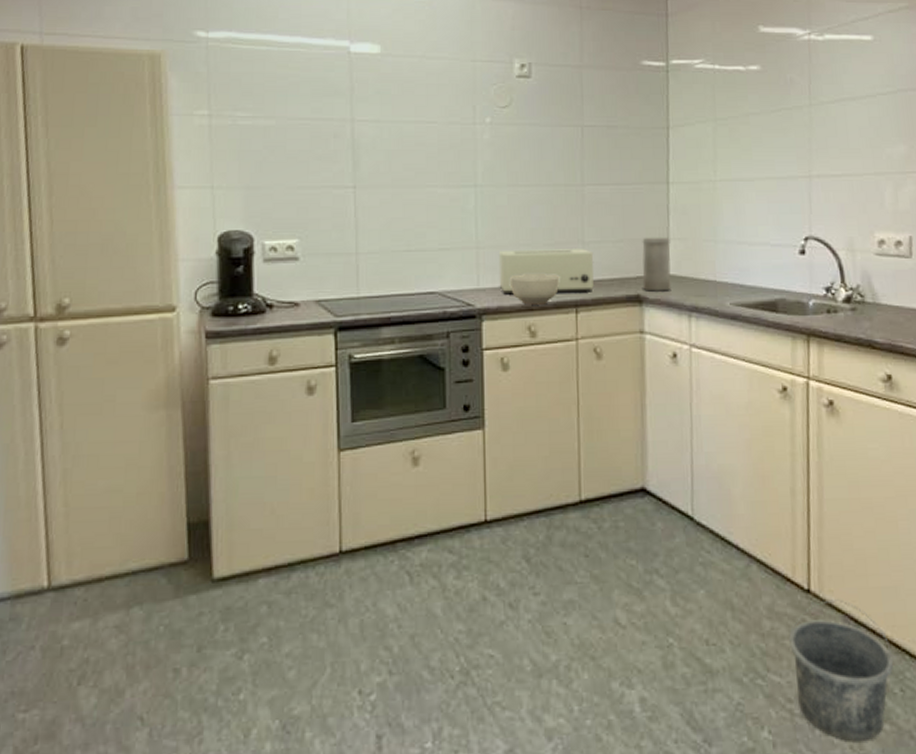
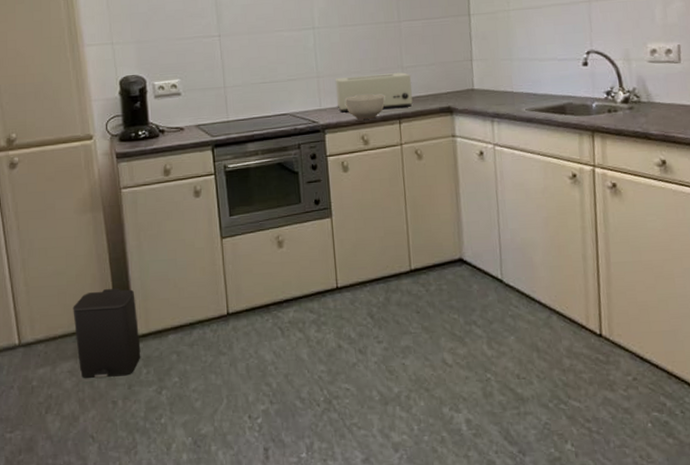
pedal bin: none [128,512,219,637] -> present [73,287,141,379]
canister: present [642,237,671,292] -> none [450,58,475,104]
bucket: present [789,599,893,741] -> none [585,341,674,452]

